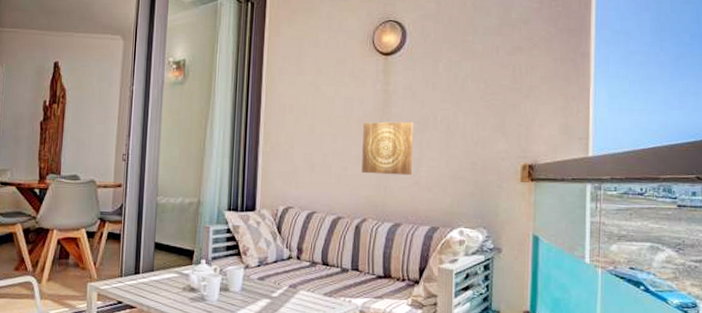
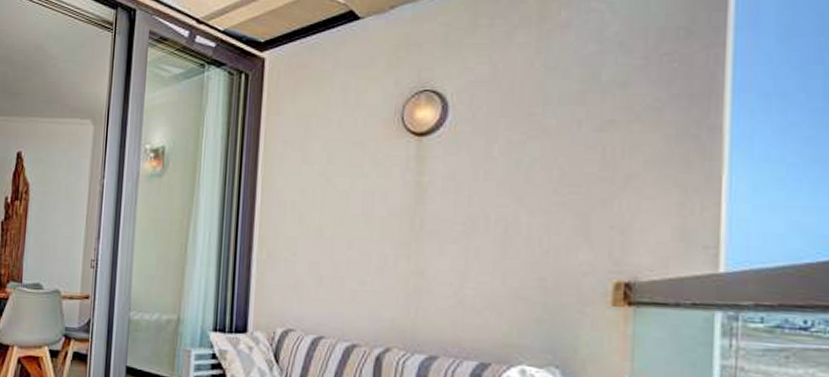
wall art: present [361,121,413,176] -> none [385,222,456,294]

